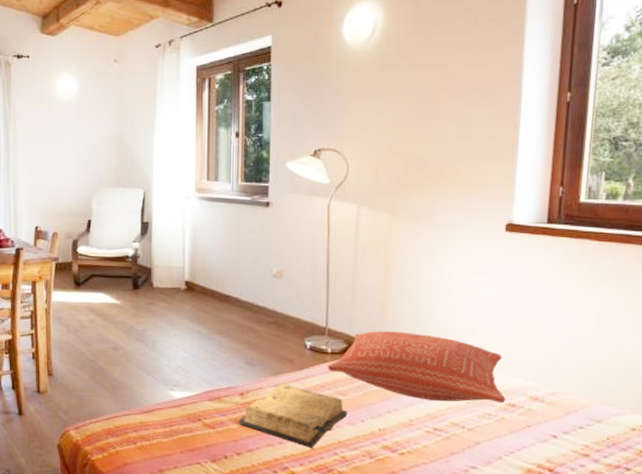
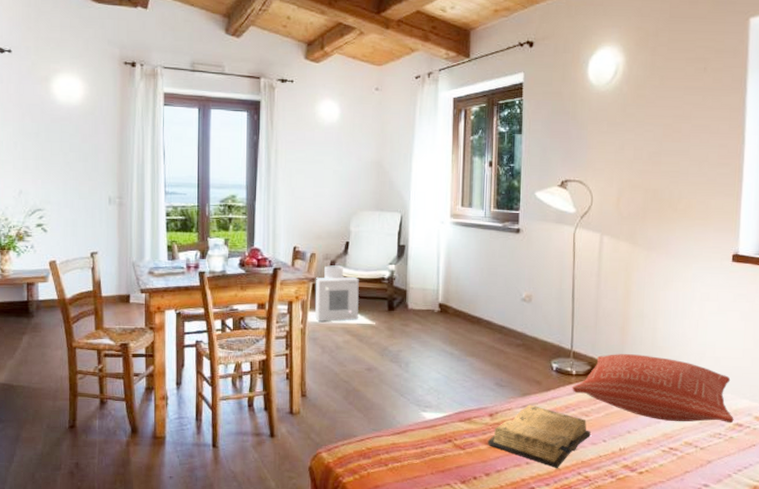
air purifier: none [59,244,102,301] -> present [315,265,359,322]

